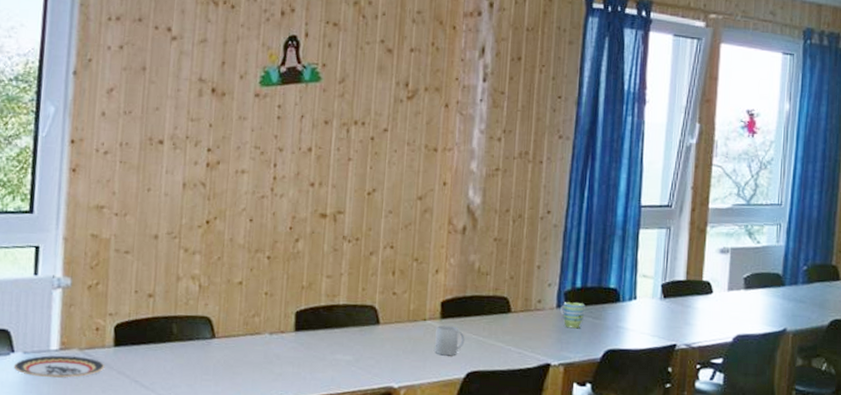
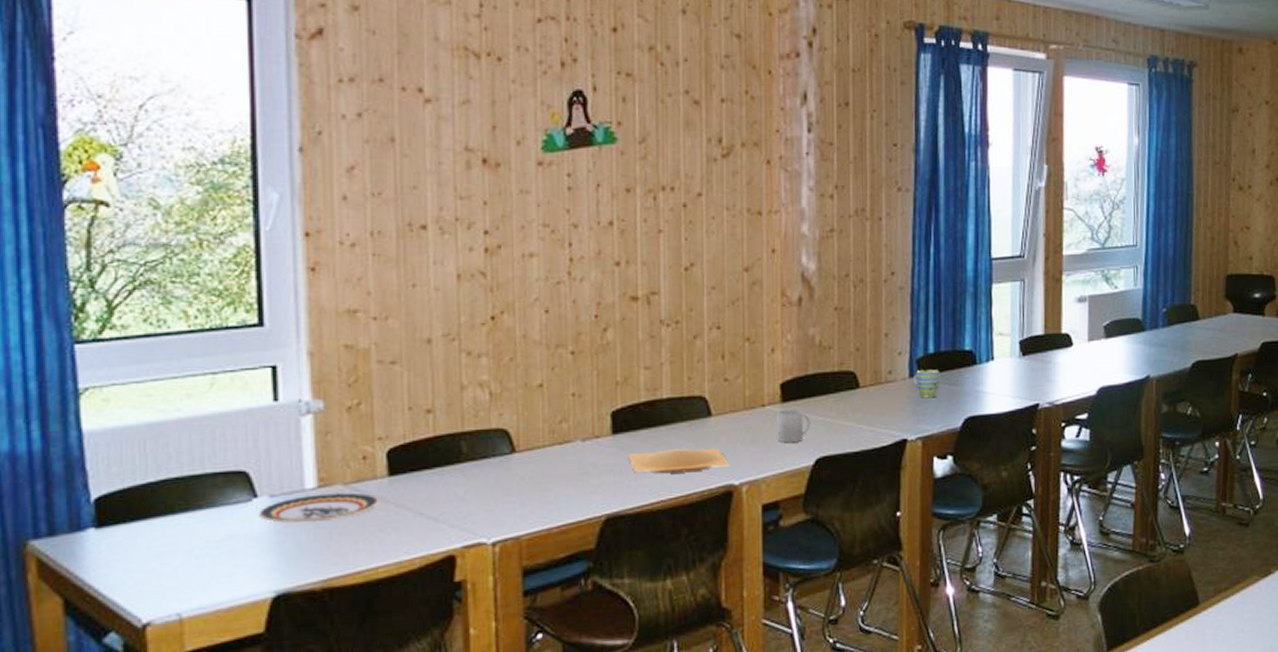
plate: none [306,349,391,372] -> present [628,447,730,474]

